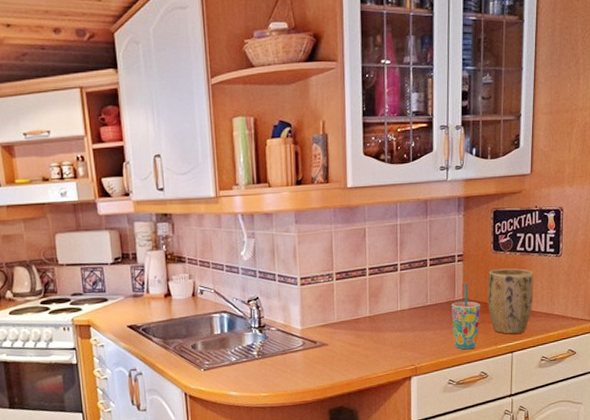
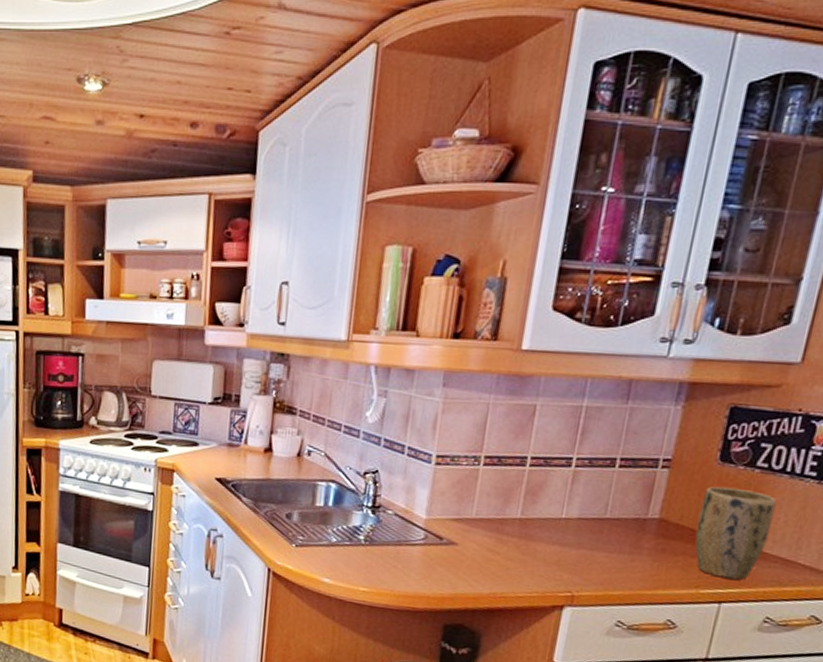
cup: present [451,282,481,350] -> none [633,497,685,587]

